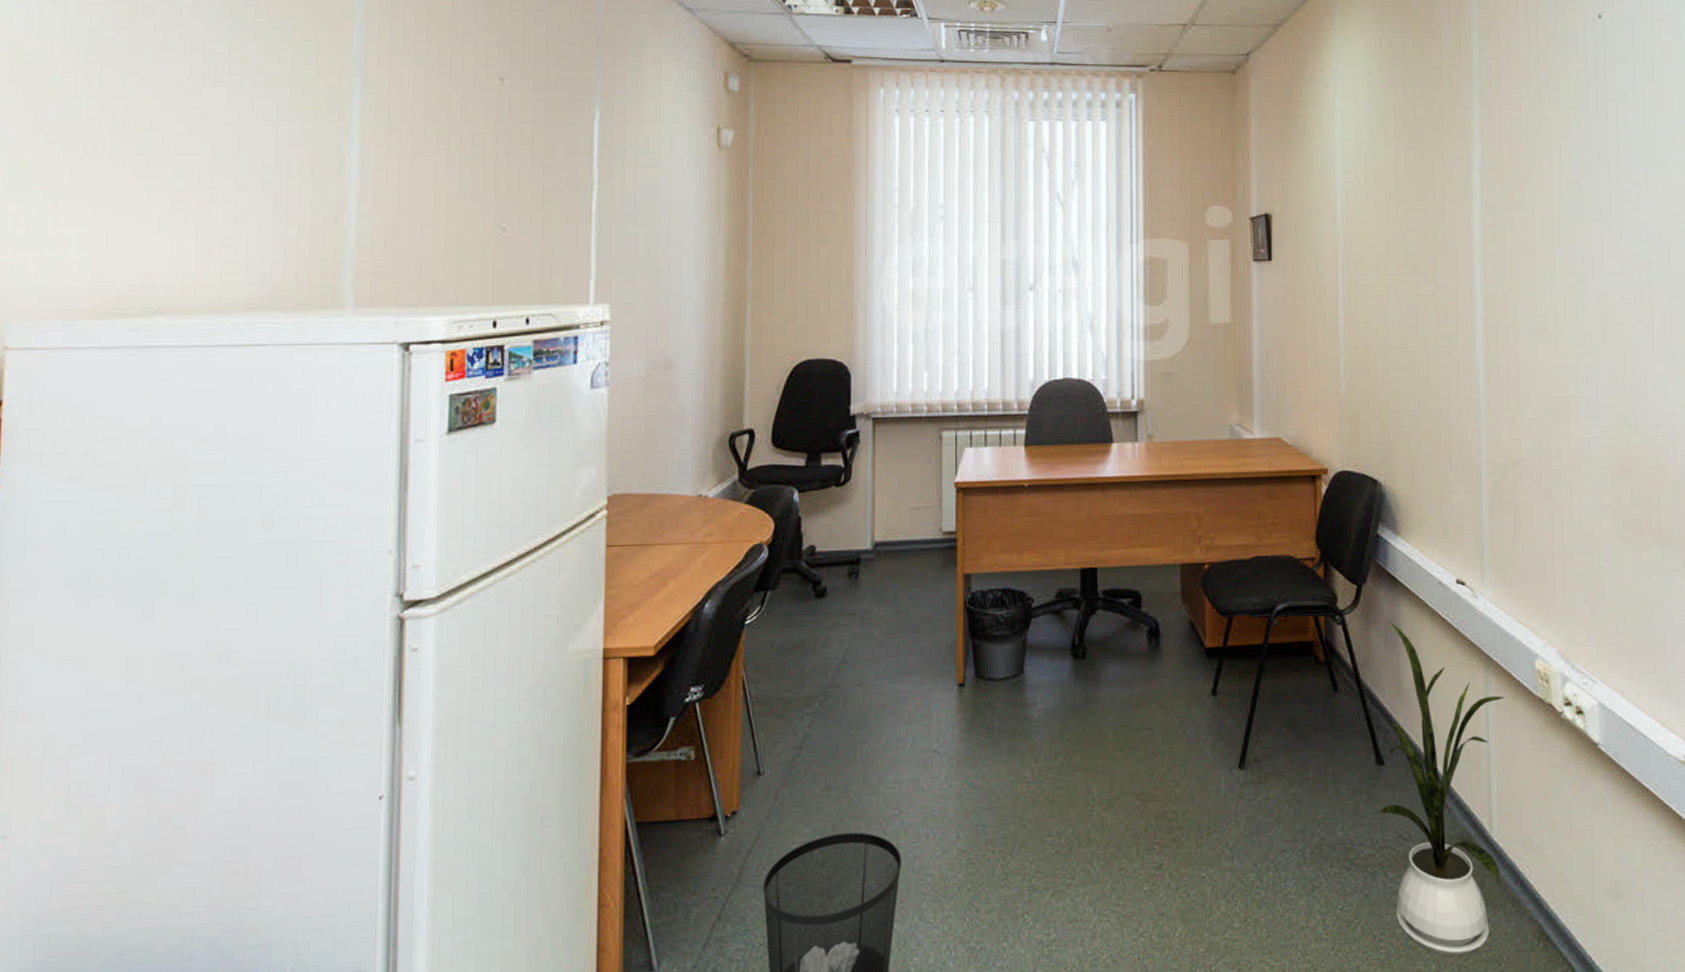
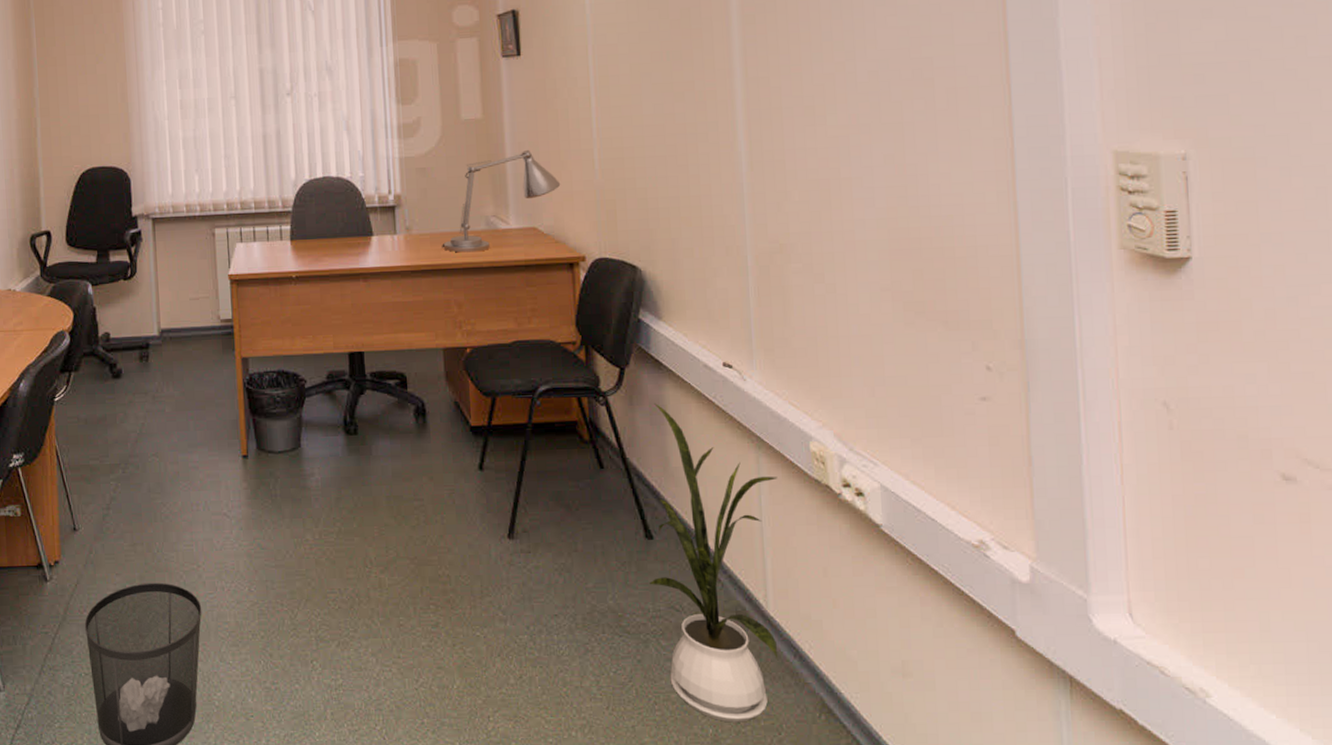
desk lamp: none [1184,357,1306,463] -> present [442,149,561,253]

